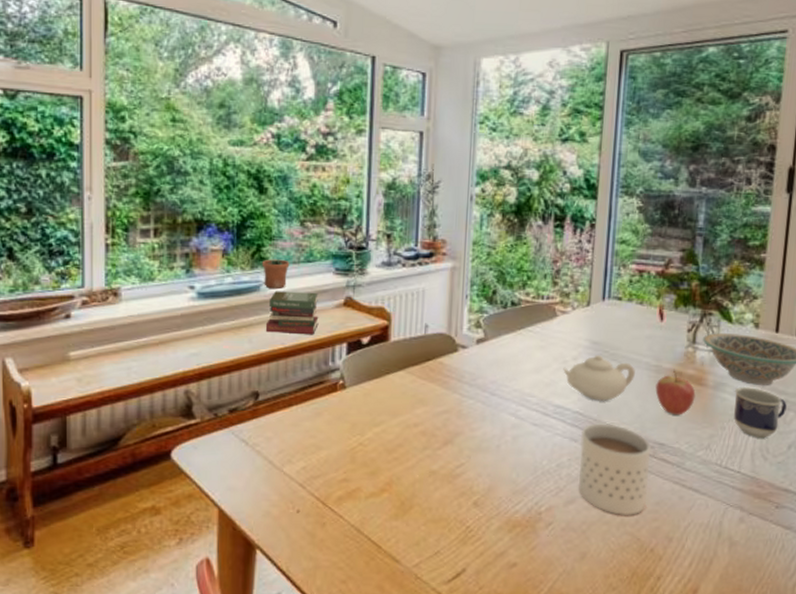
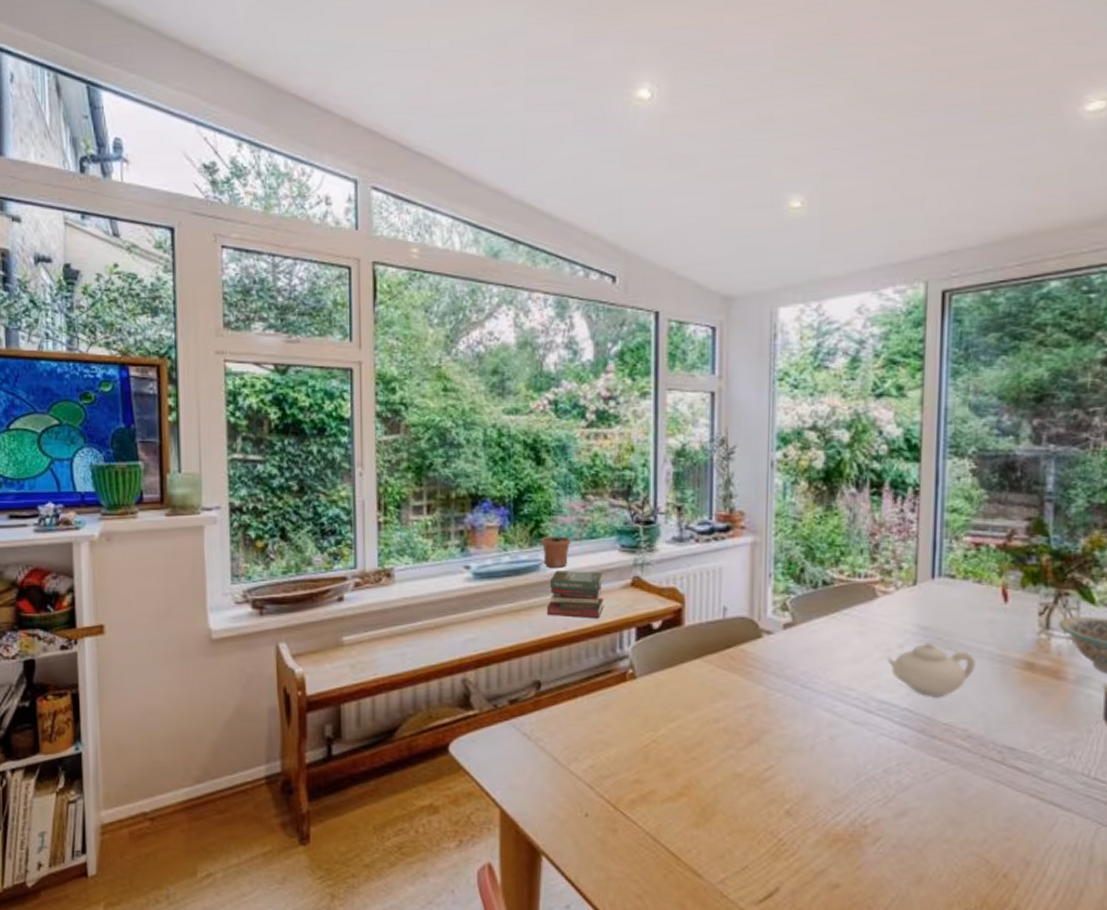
mug: present [578,423,651,516] -> none [911,722,998,834]
fruit: present [655,370,696,415] -> none [1001,661,1053,715]

